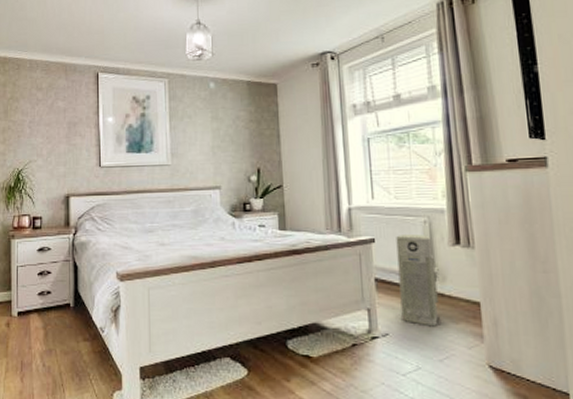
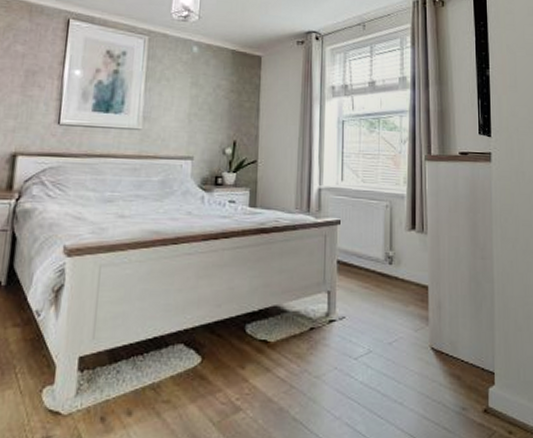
air purifier: present [396,235,438,327] -> none [359,218,393,310]

